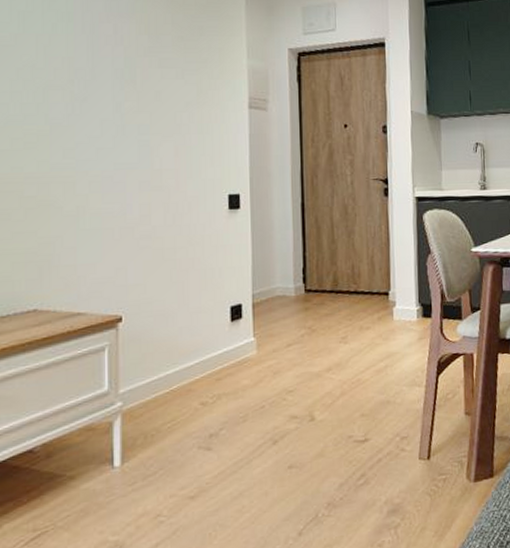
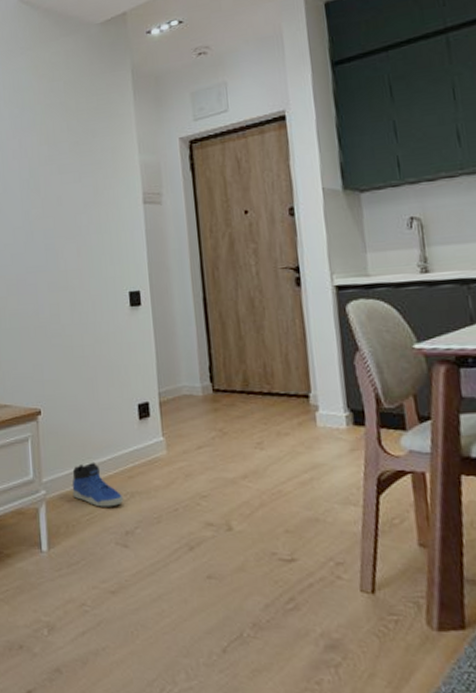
sneaker: none [153,367,210,413] -> present [72,462,124,507]

